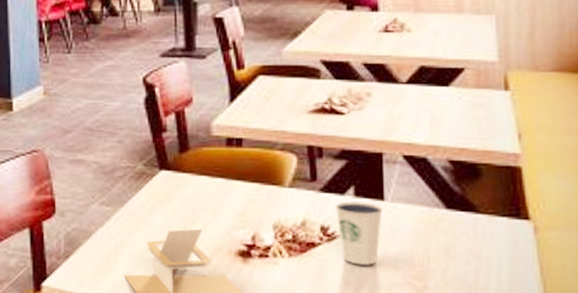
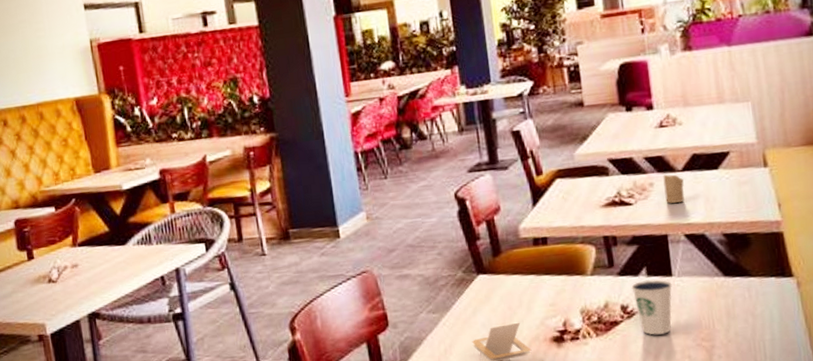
candle: none [383,85,407,119] -> present [663,174,684,204]

